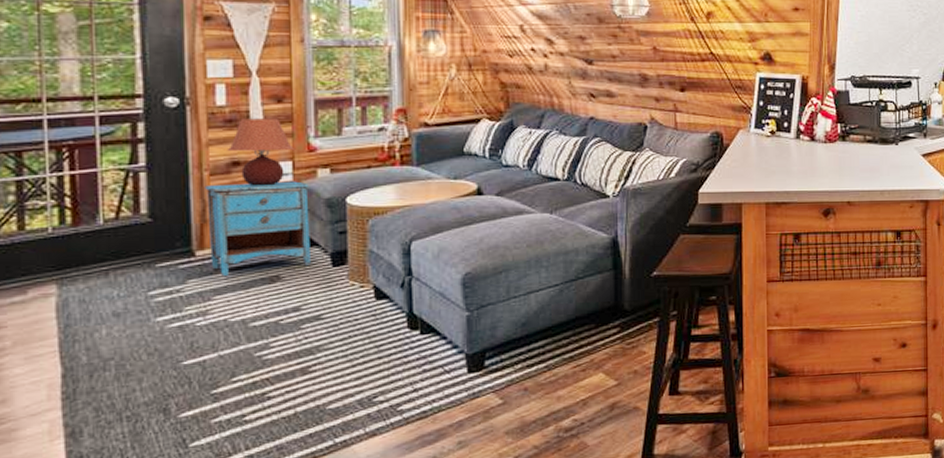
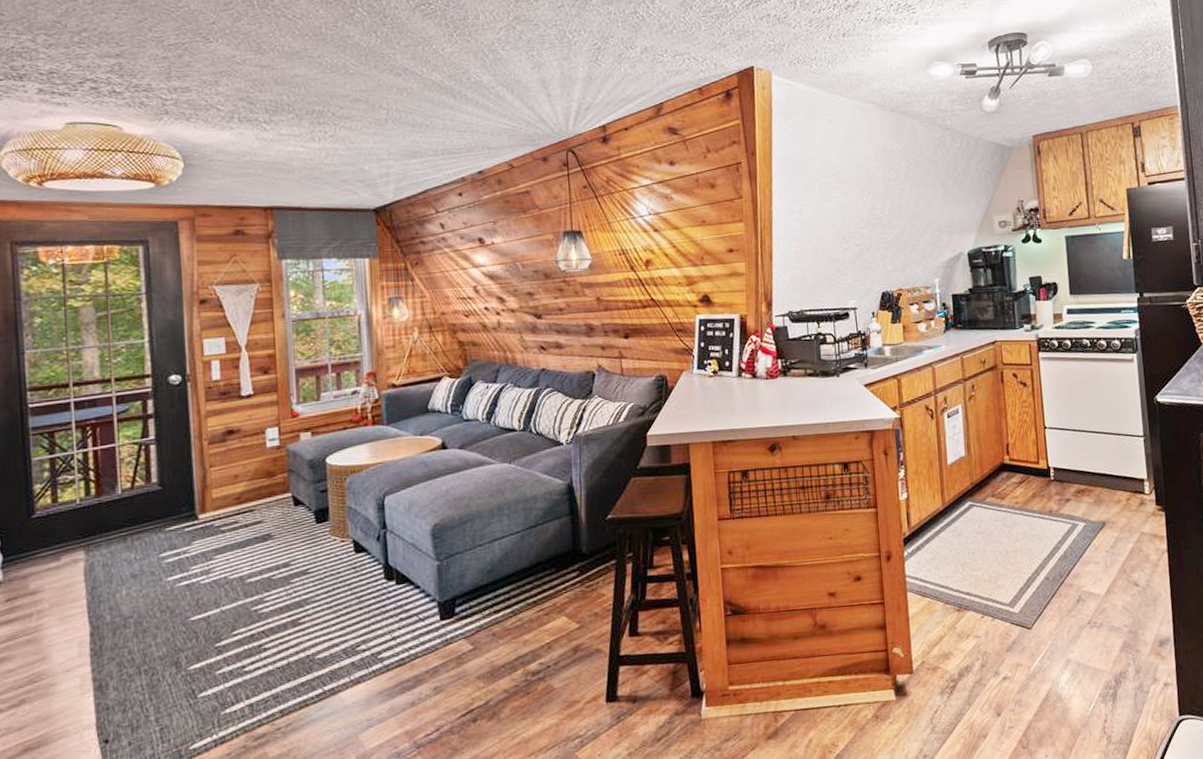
nightstand: present [205,181,311,277] -> none [205,445,297,538]
table lamp: present [227,118,296,186] -> none [222,388,281,452]

